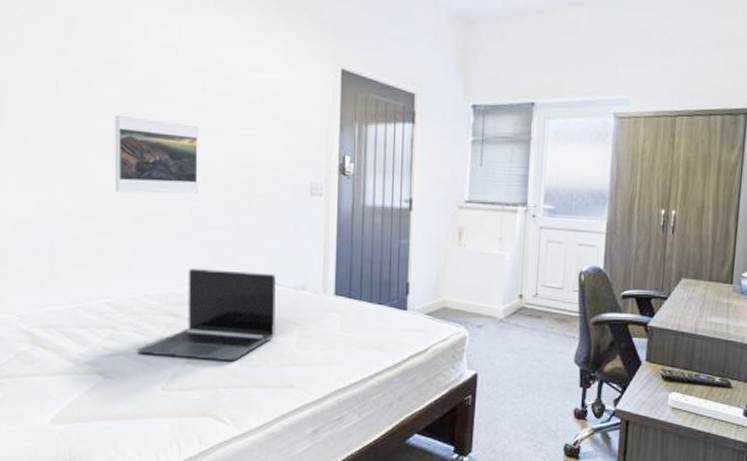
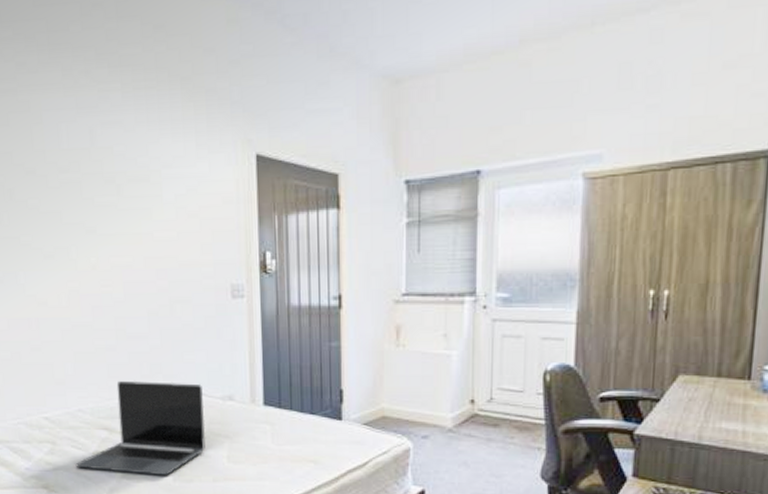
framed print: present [115,115,198,194] -> none [37,227,120,306]

